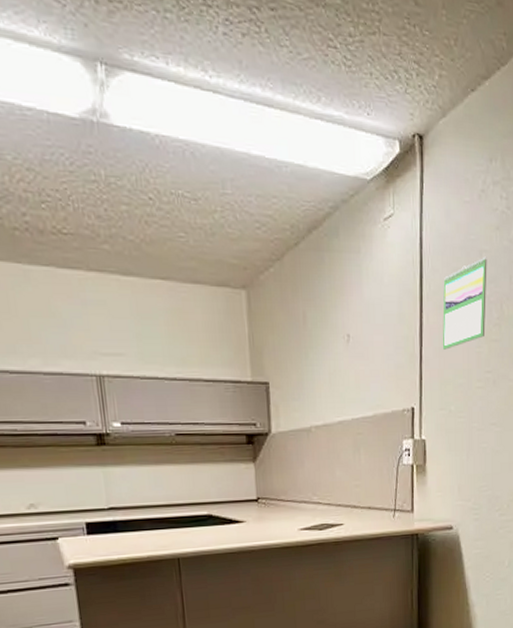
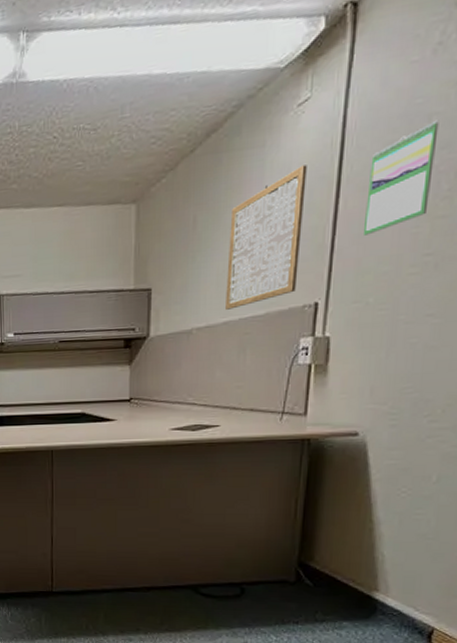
wall art: none [336,277,397,409] -> present [226,165,307,310]

